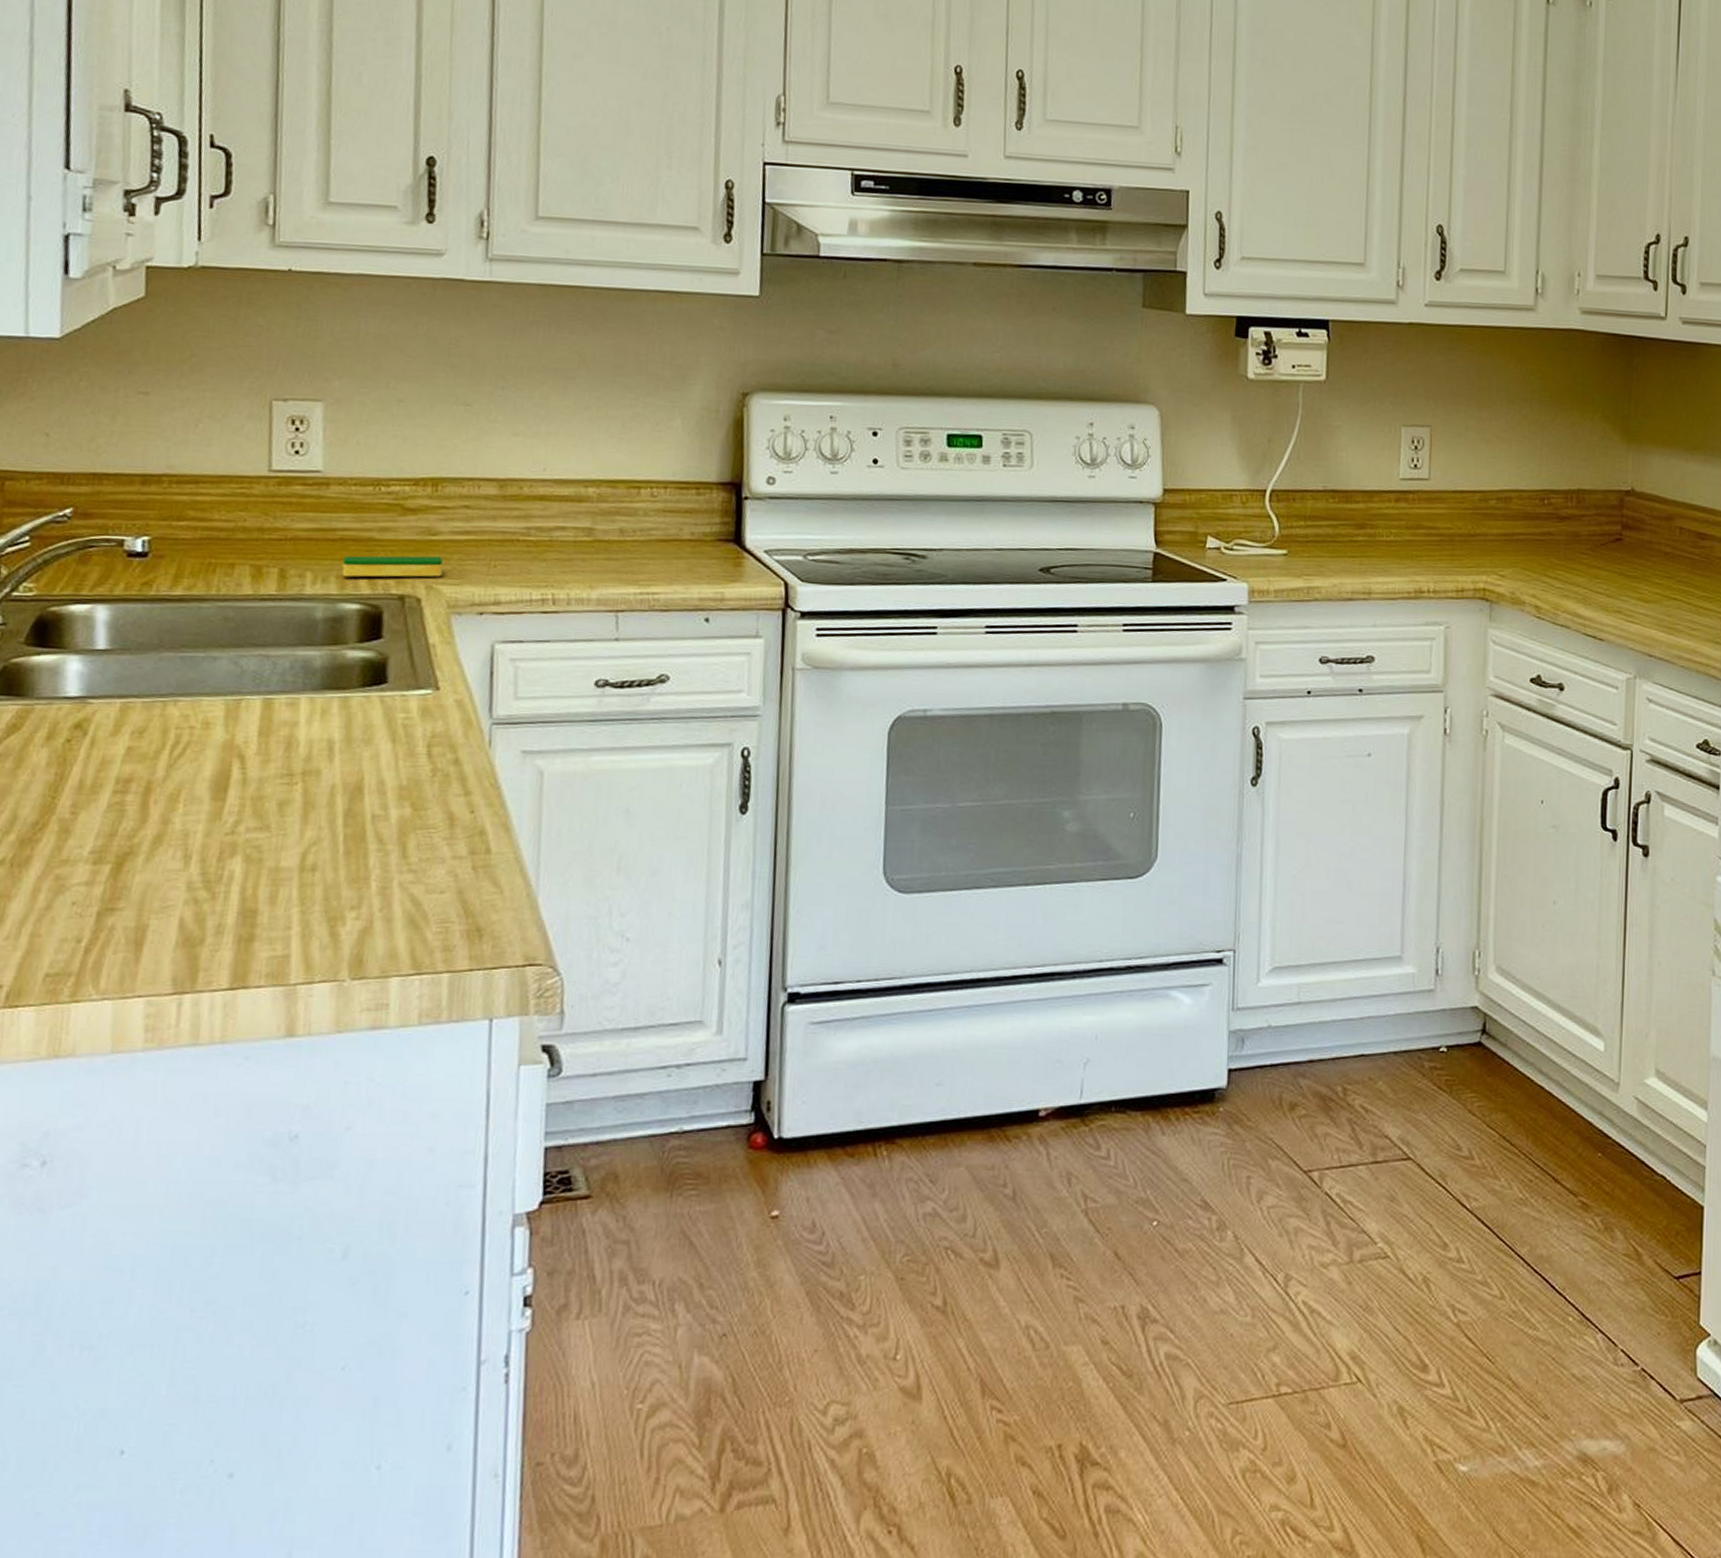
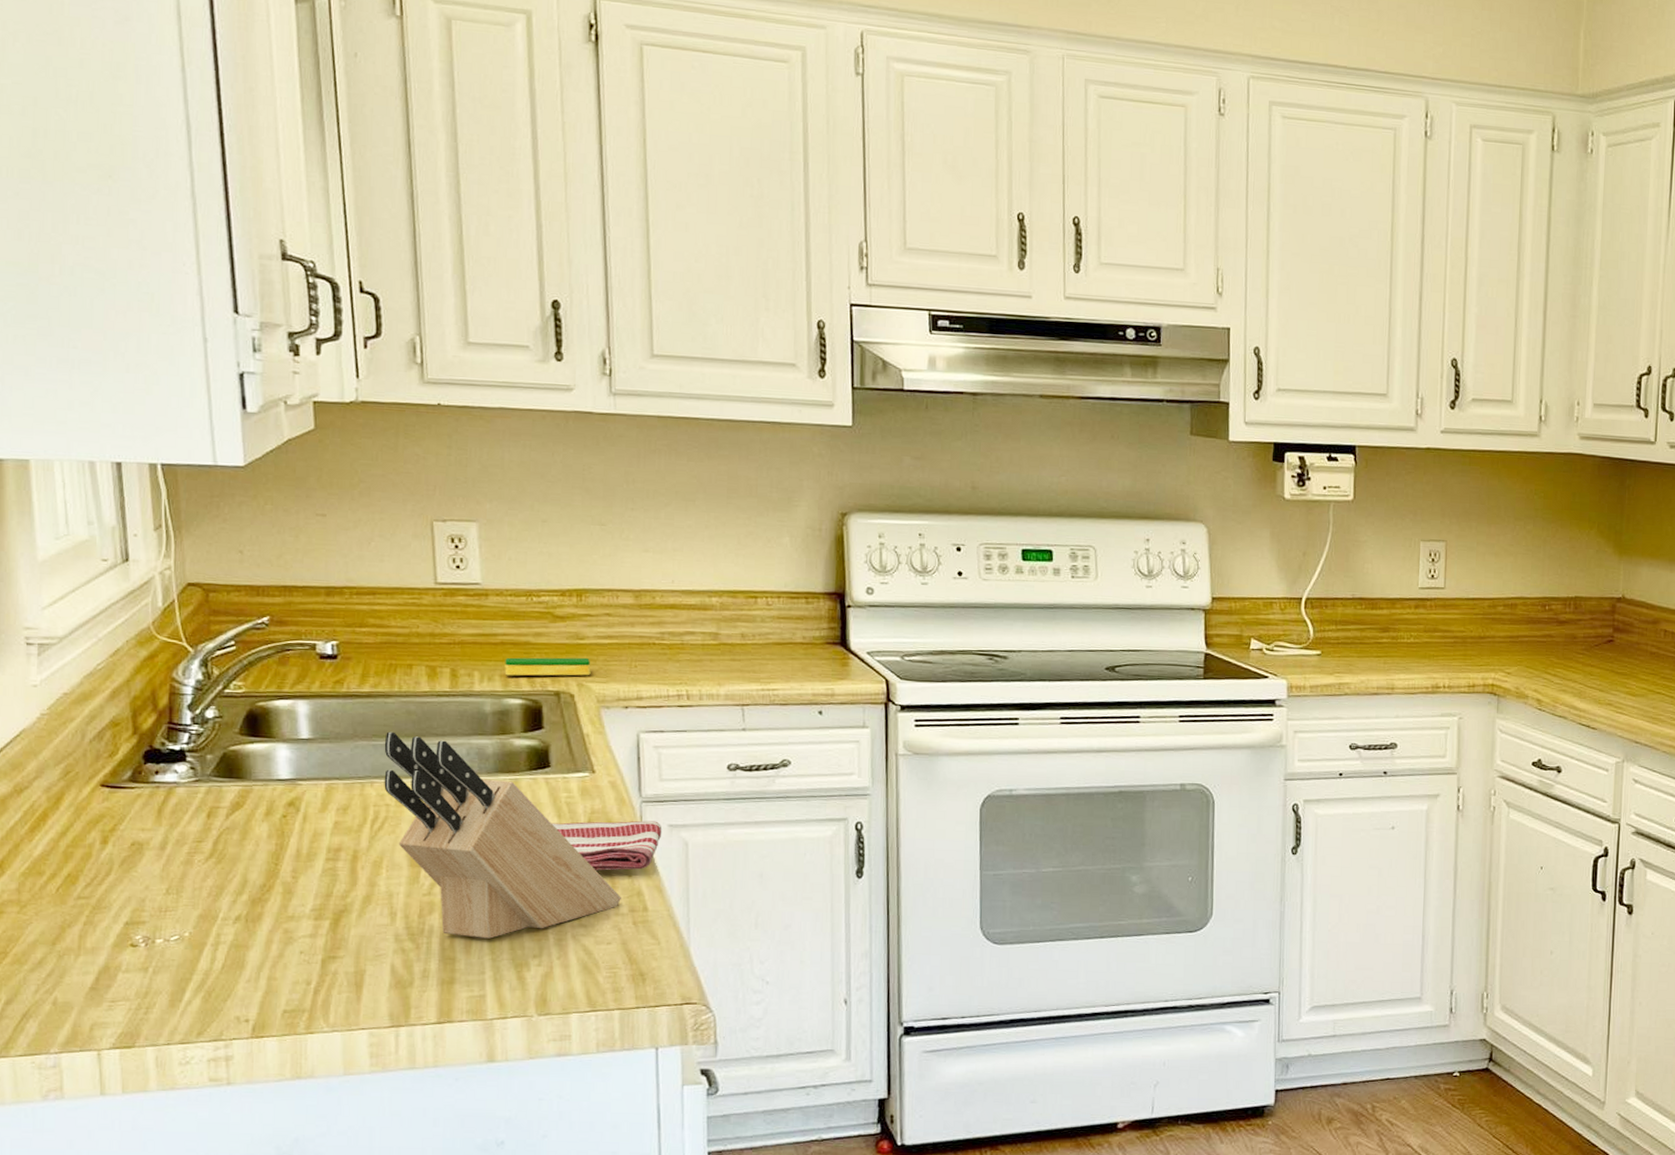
knife block: none [189,641,460,887] -> present [384,731,621,939]
dish towel: none [383,746,514,805] -> present [551,820,663,871]

